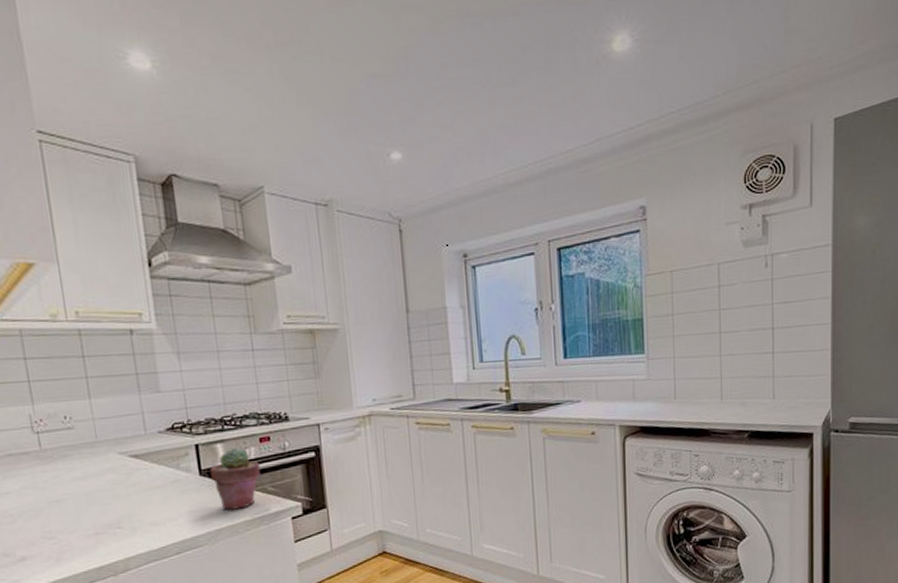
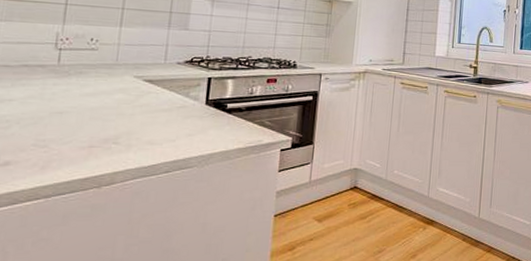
potted succulent: present [210,448,261,510] -> none [215,85,262,138]

